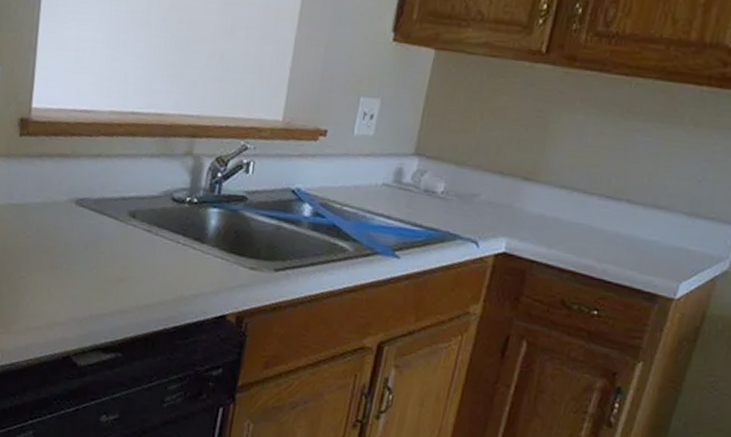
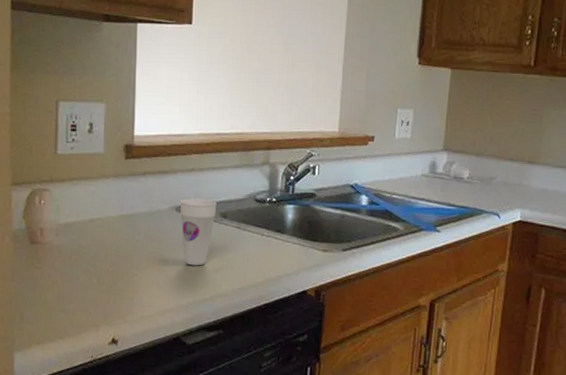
cup: none [81,190,125,274] -> present [180,198,217,266]

